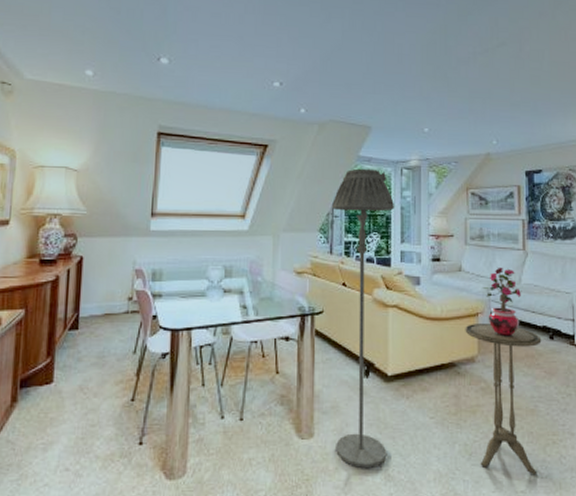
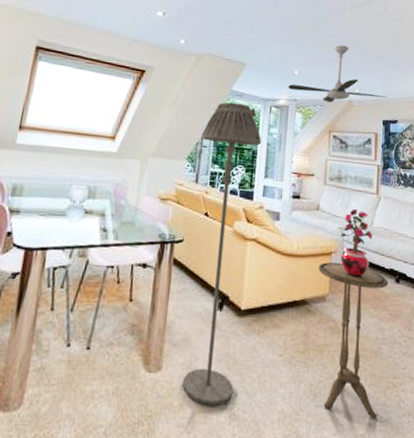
ceiling fan: none [418,94,529,158] -> present [288,45,387,103]

